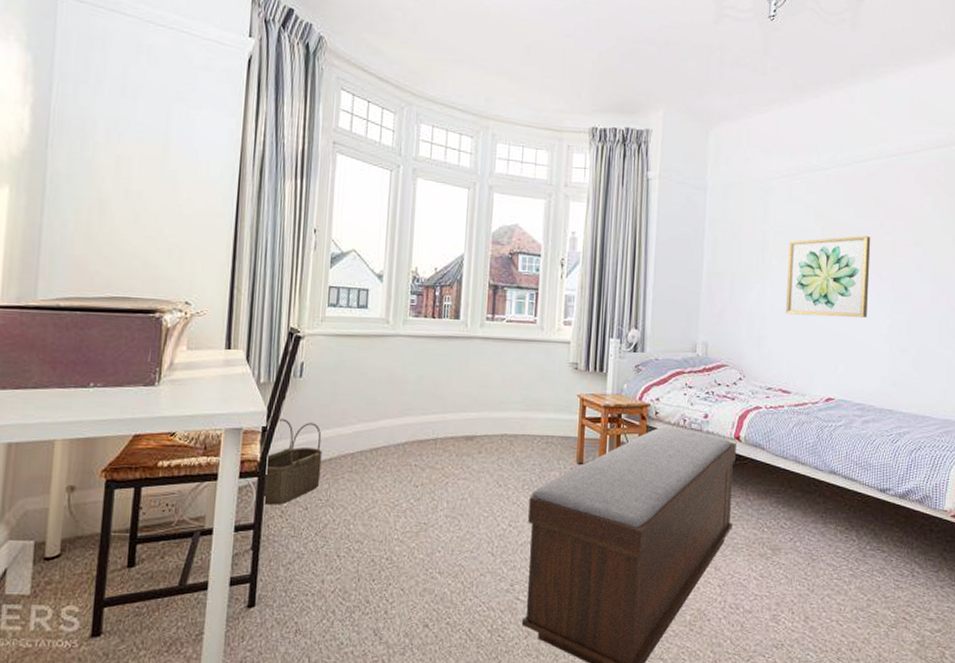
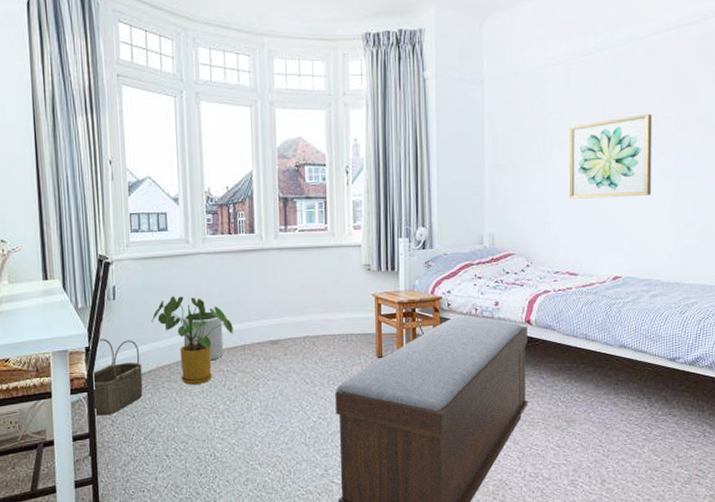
house plant: none [338,379,426,478] -> present [151,296,233,385]
plant pot: none [370,398,416,453] -> present [182,311,224,361]

